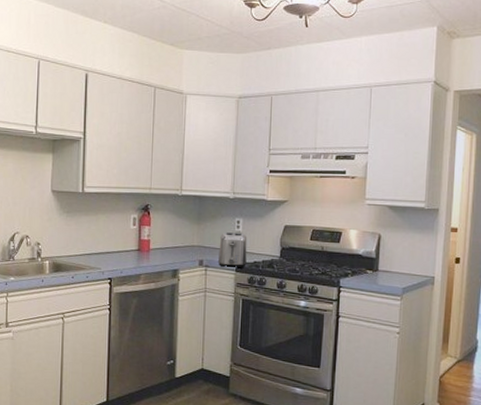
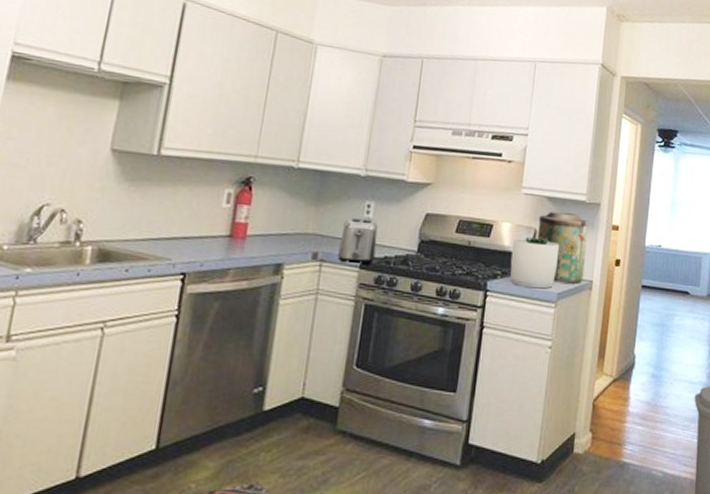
planter: none [359,240,403,285] -> present [510,236,560,289]
canister: none [381,217,428,280] -> present [537,210,588,284]

